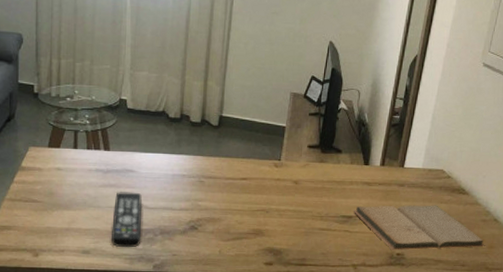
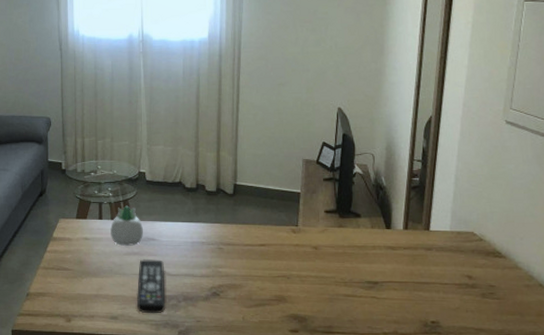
succulent planter: none [86,134,121,177] -> present [110,205,143,246]
book: present [353,205,485,250] -> none [378,269,532,318]

